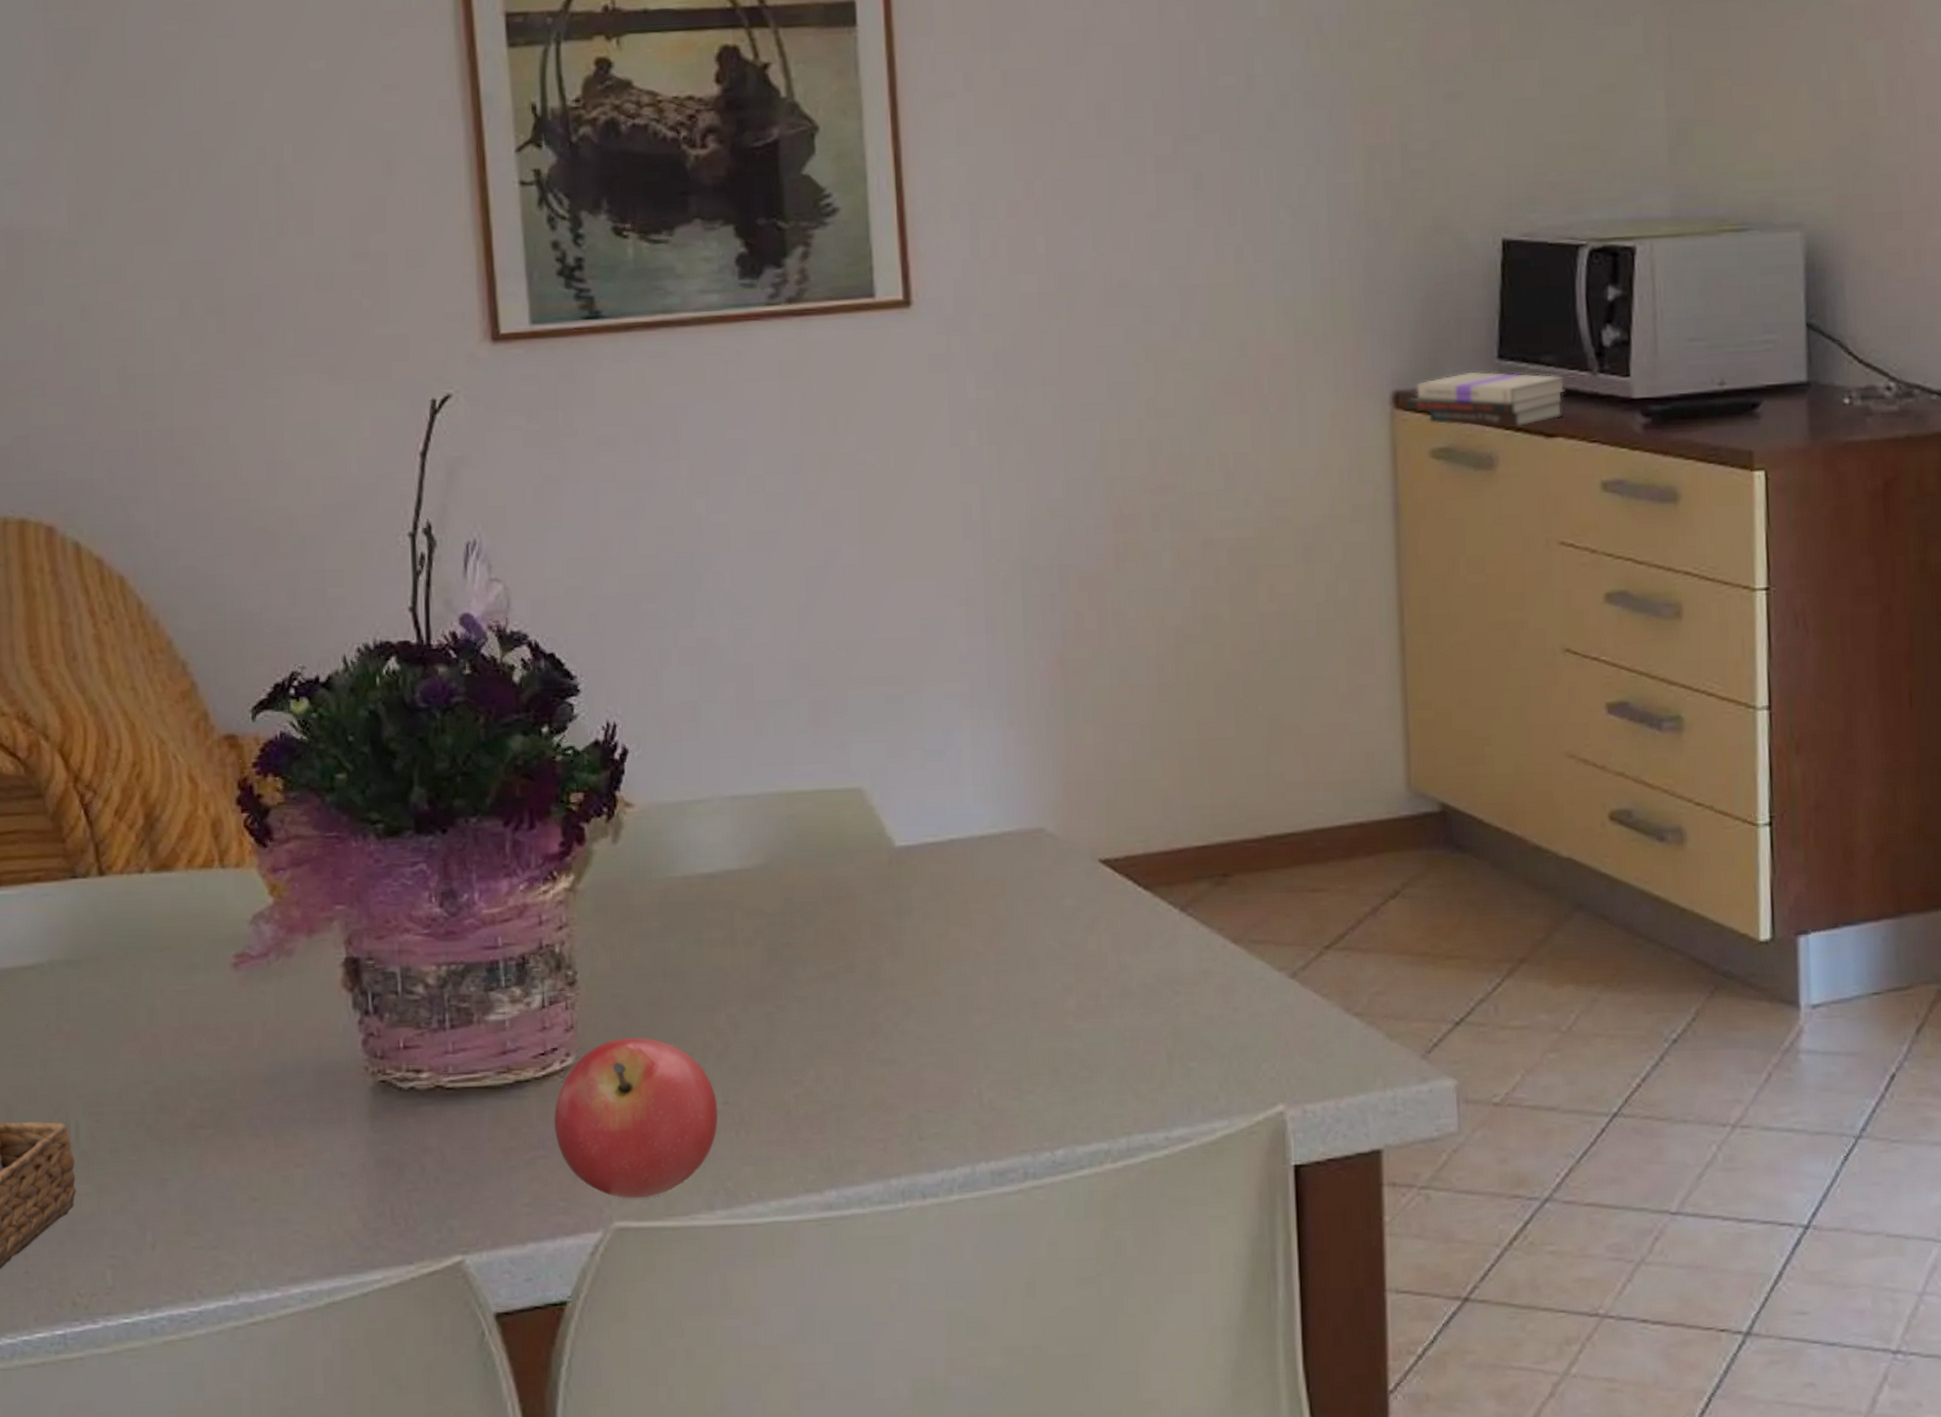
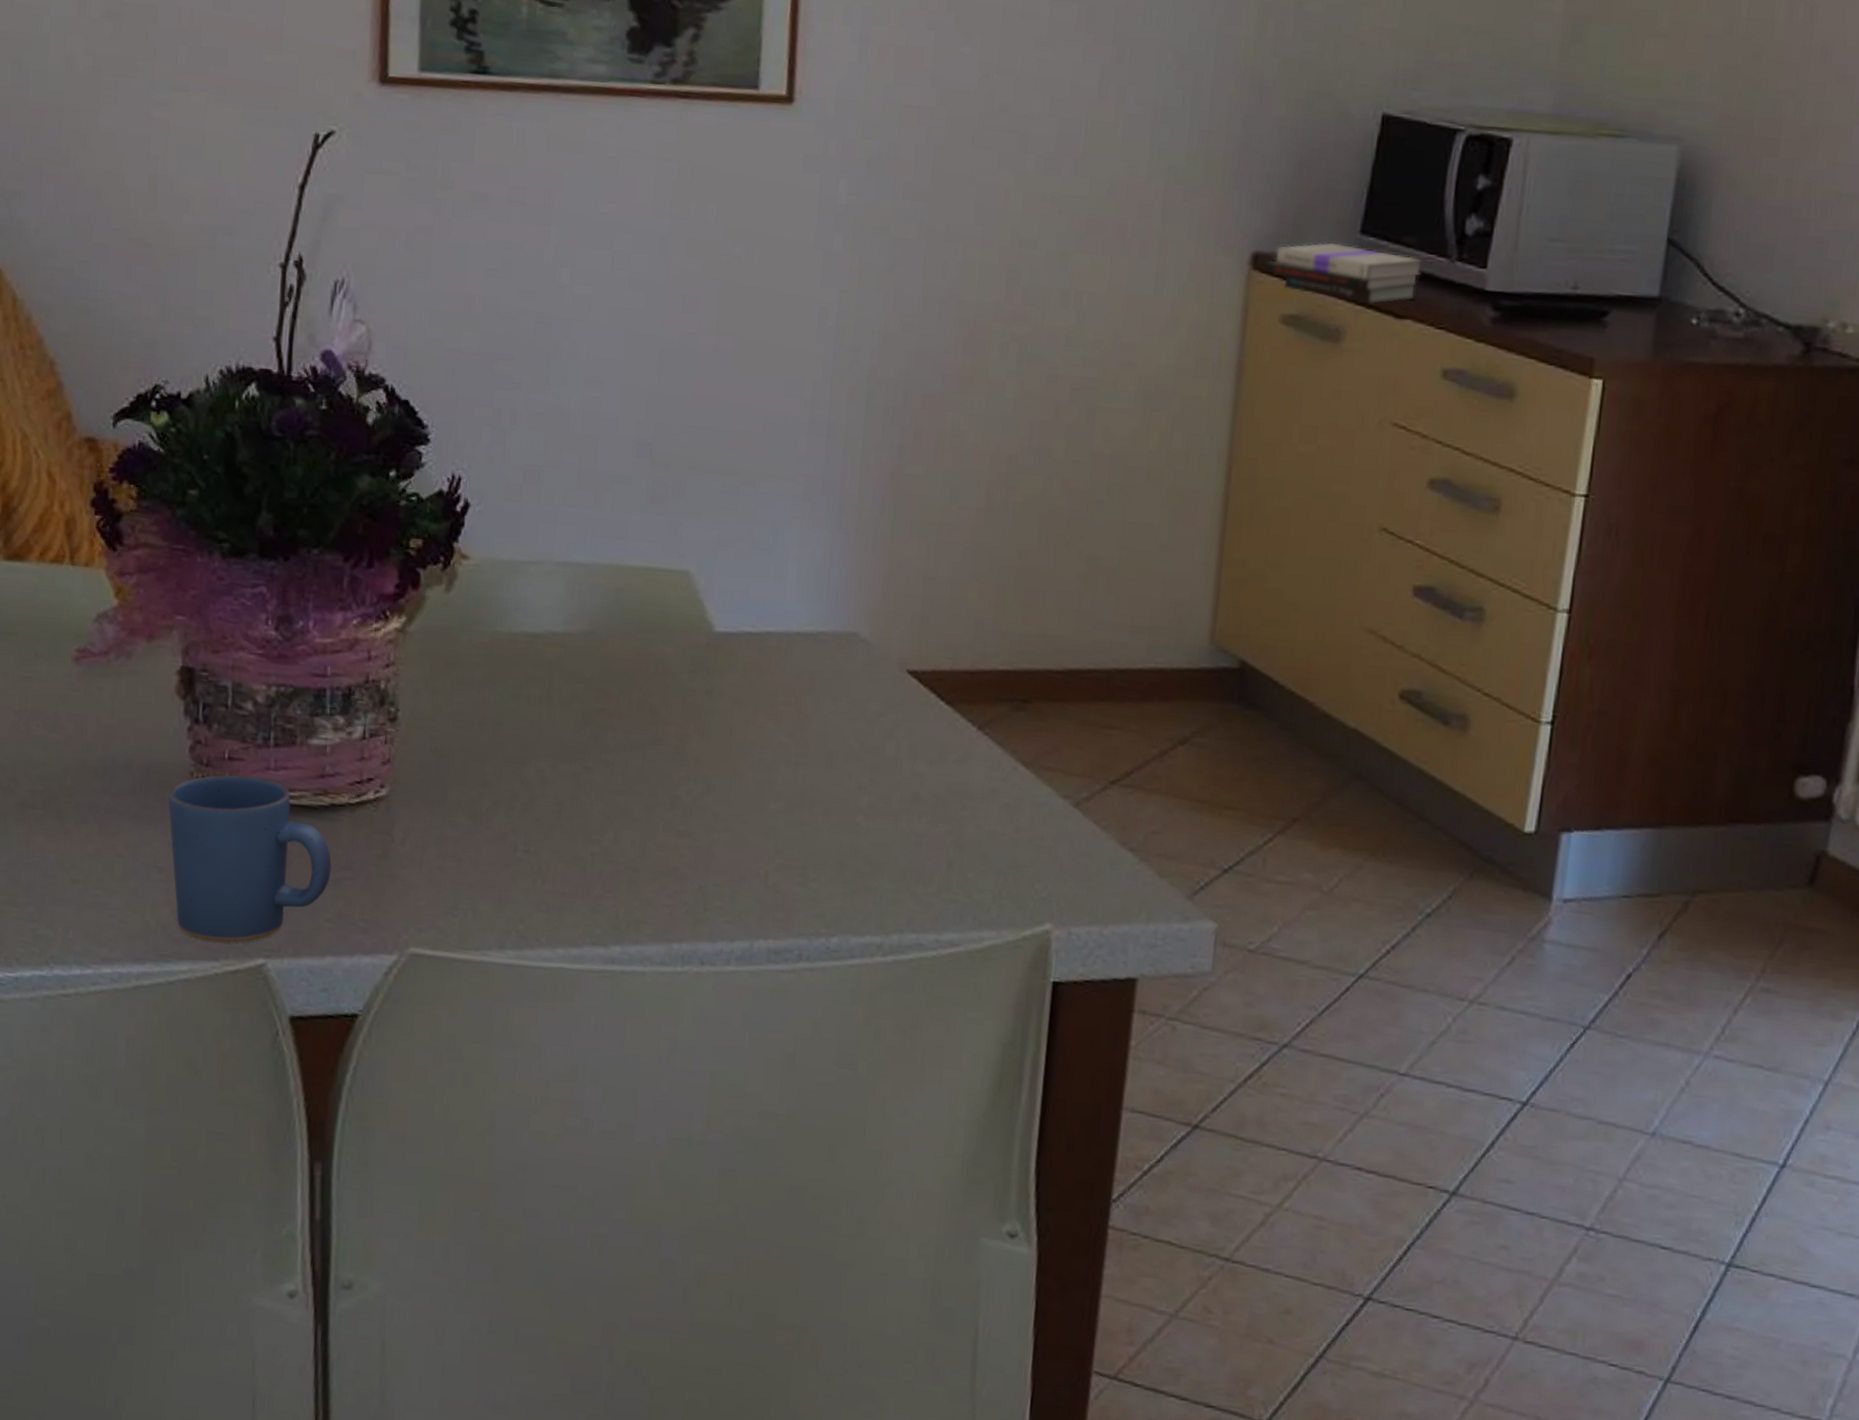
mug: none [344,1062,523,1245] -> present [168,774,332,943]
fruit: present [554,1037,718,1199] -> none [363,777,519,930]

